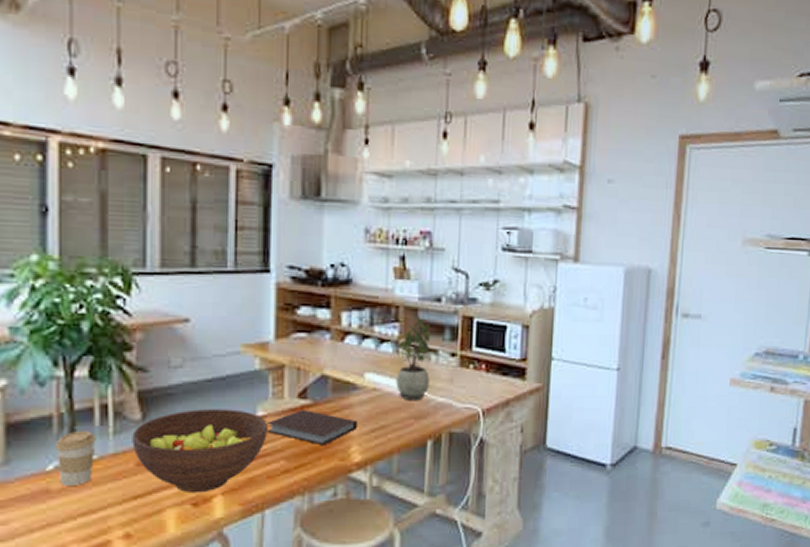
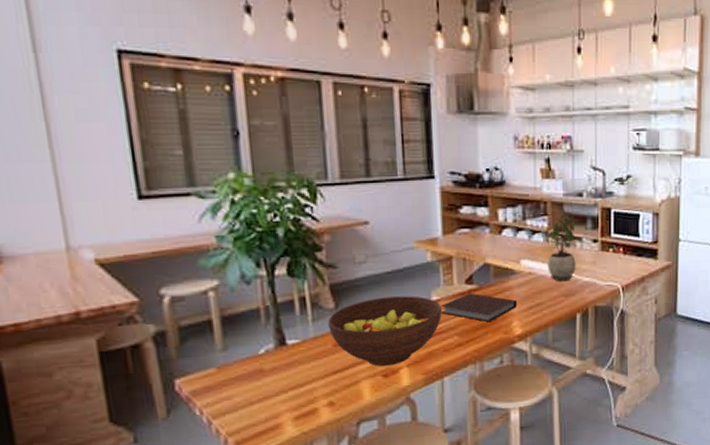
coffee cup: present [56,430,96,486] -> none [264,319,298,366]

